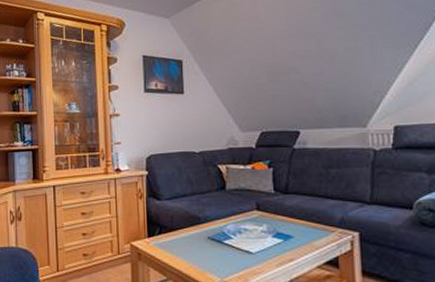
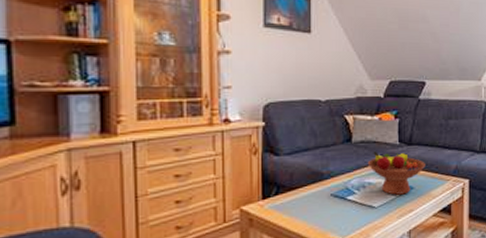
fruit bowl: none [242,199,305,243] -> present [367,151,425,195]

